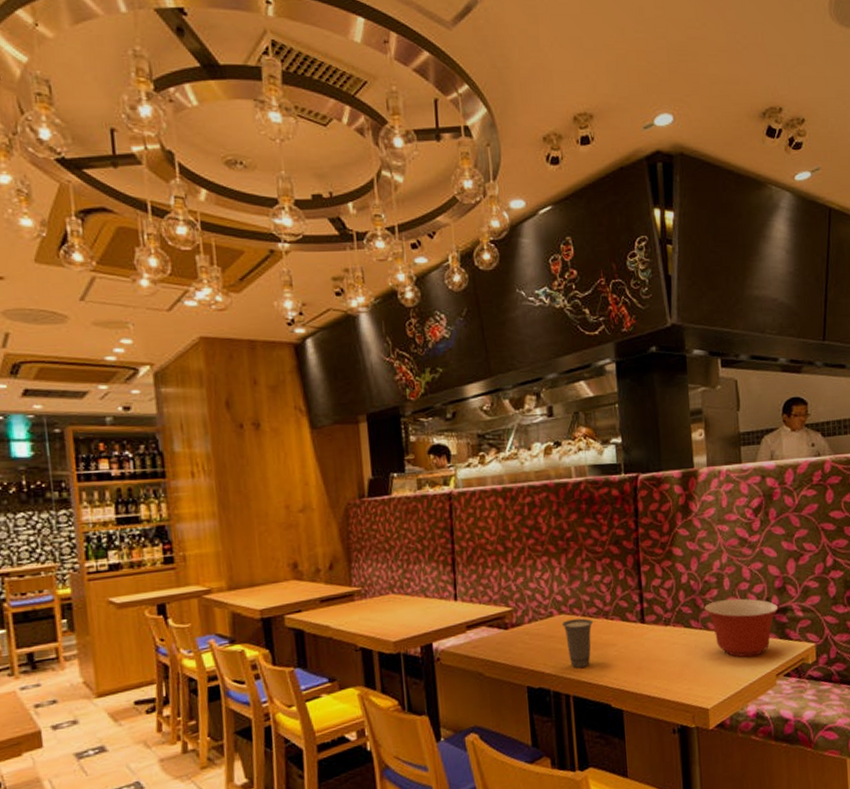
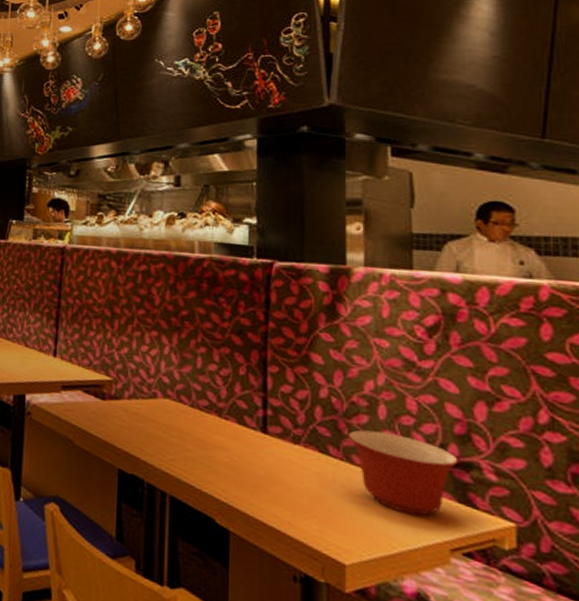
cup: present [562,618,593,668] -> none [166,406,202,466]

